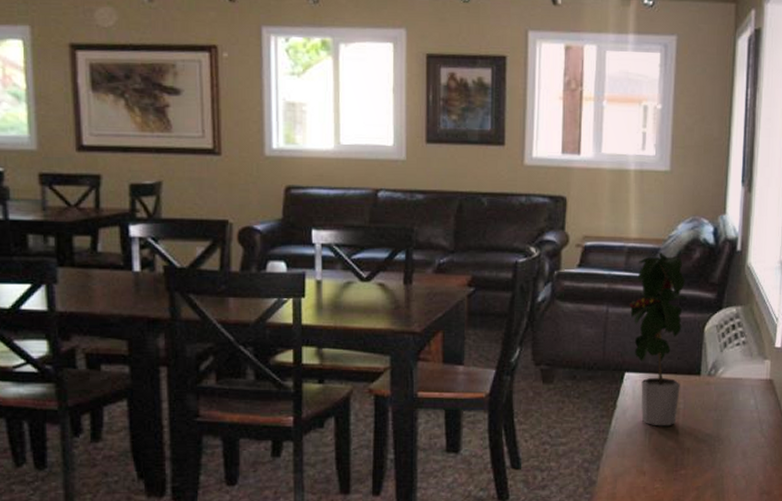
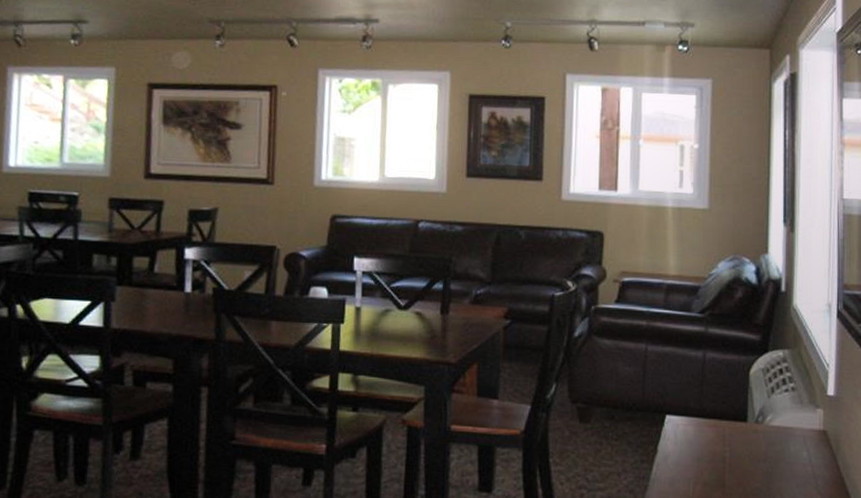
potted plant: present [629,251,687,426] -> none [669,289,730,476]

